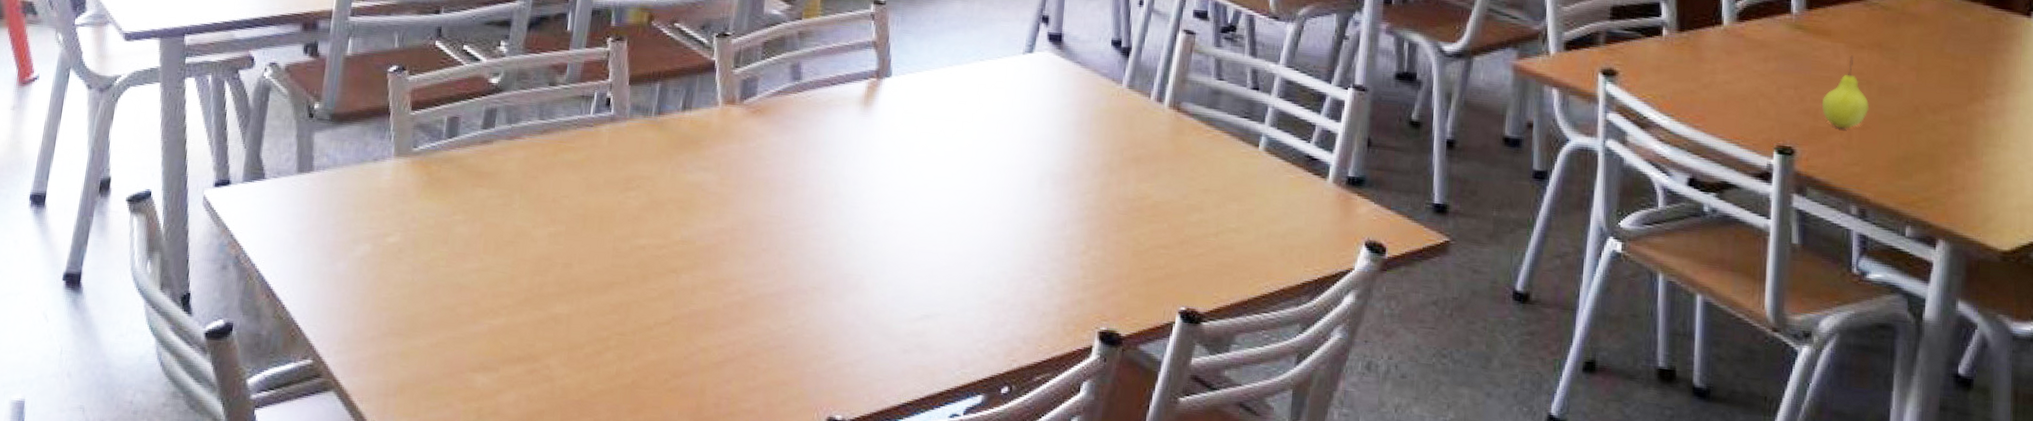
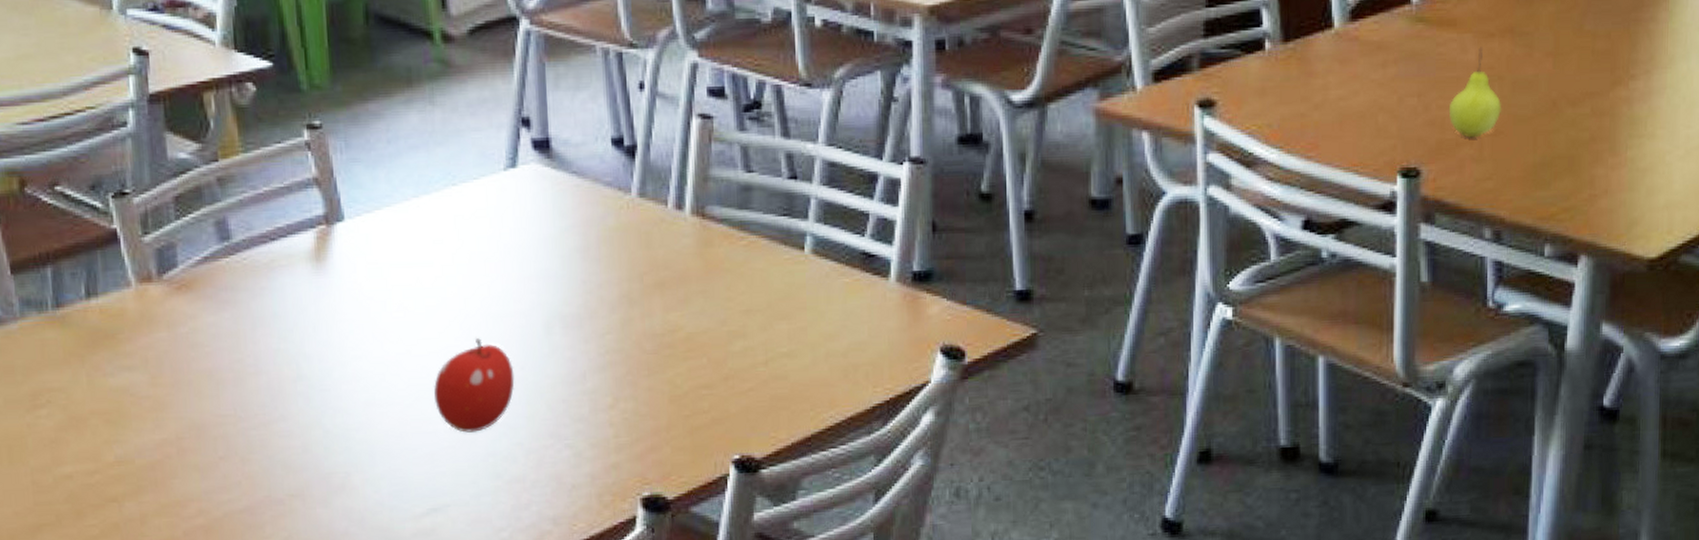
fruit: none [941,182,1009,258] -> present [434,338,515,433]

